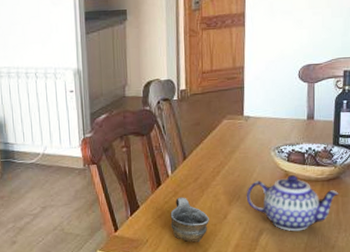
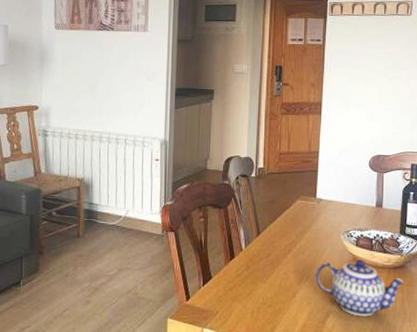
cup: present [170,197,209,242] -> none [241,271,278,319]

